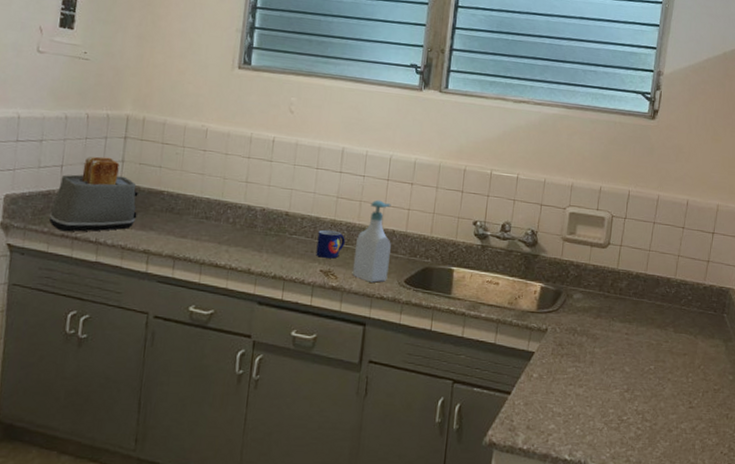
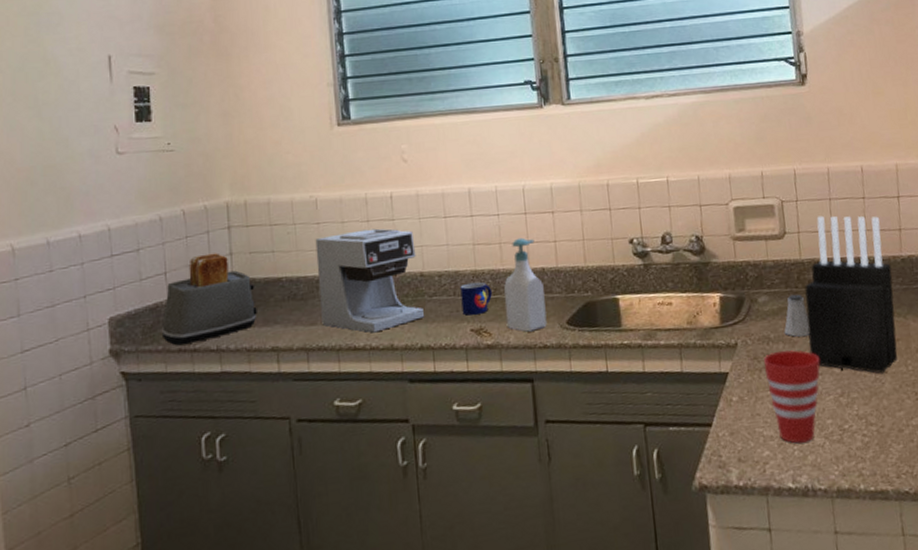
coffee maker: none [191,163,287,256] -> present [315,228,424,333]
cup: none [565,343,615,424] -> present [763,350,820,444]
saltshaker: none [589,297,614,335] -> present [784,294,810,337]
knife block: none [607,235,694,380] -> present [804,215,898,374]

